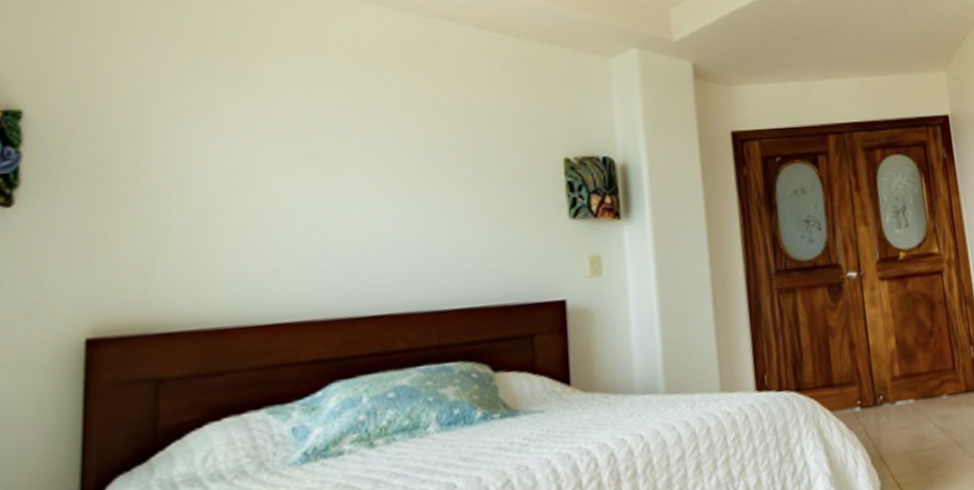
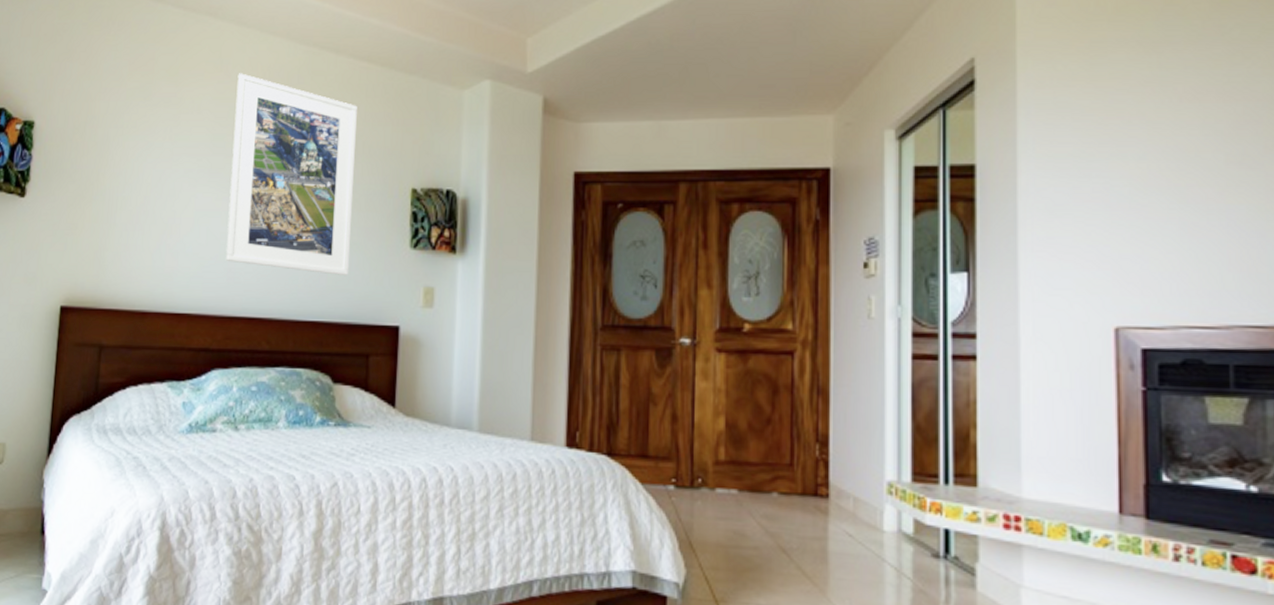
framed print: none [334,46,500,256] -> present [225,73,357,275]

